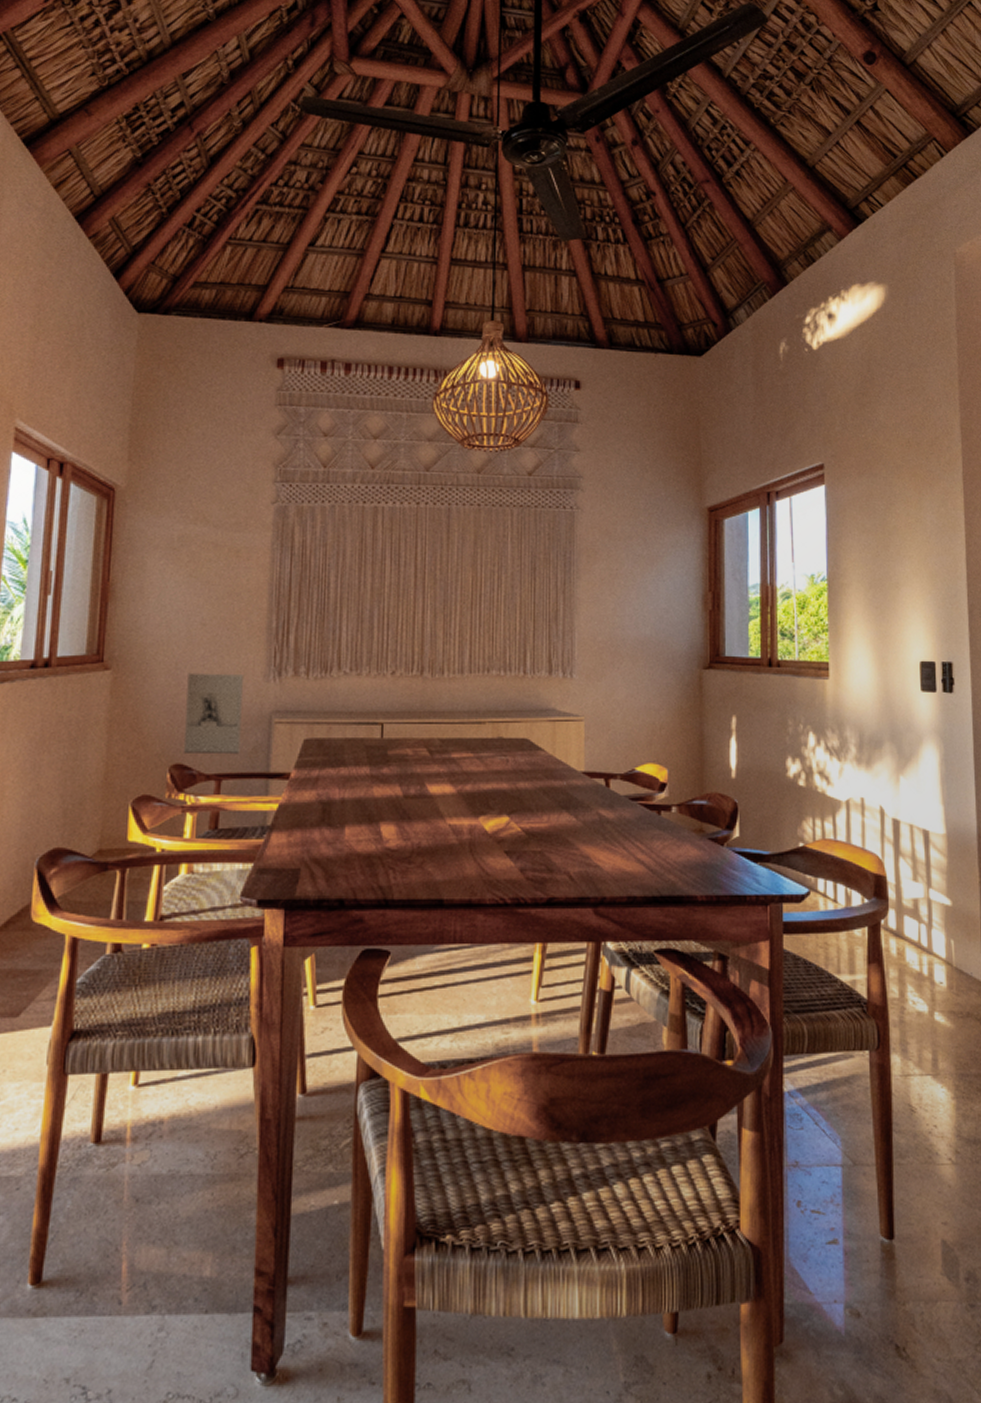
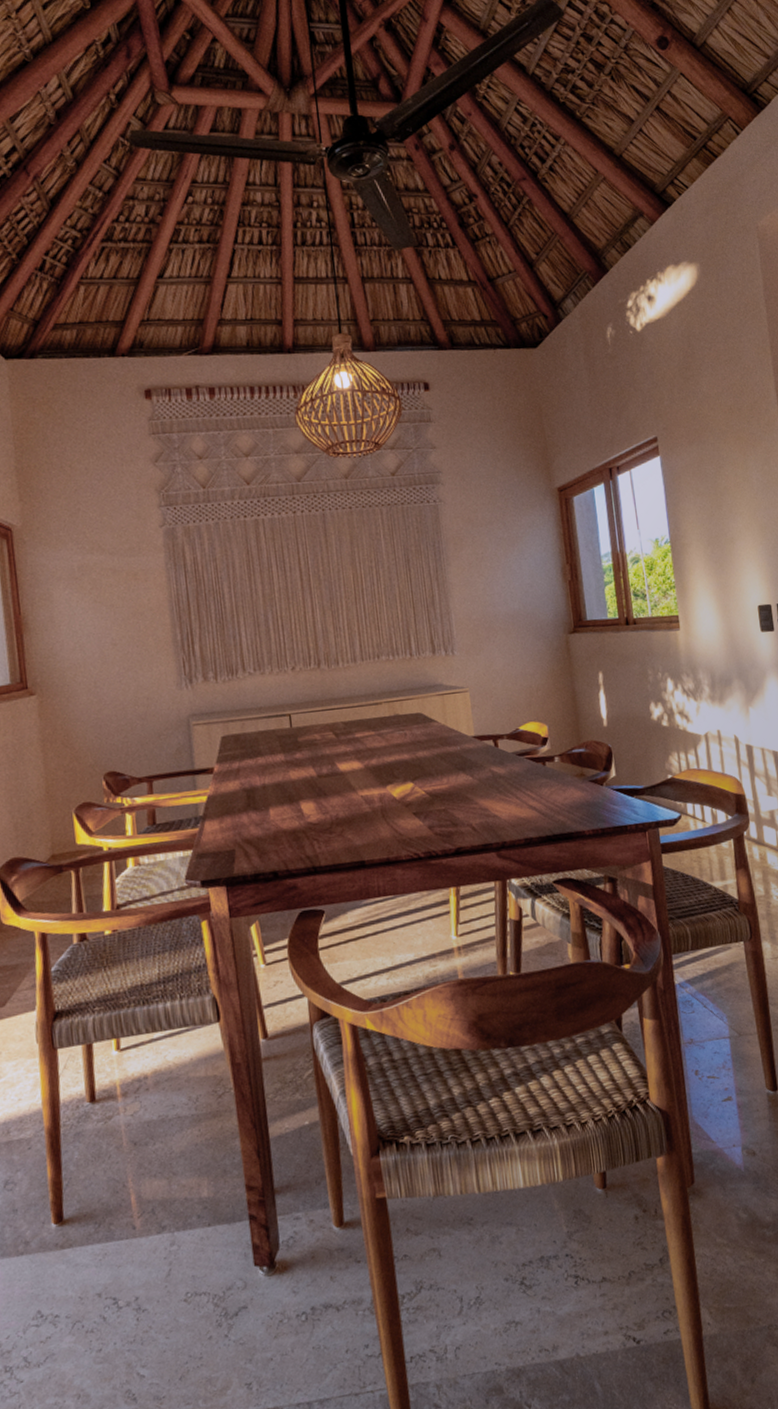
wall sculpture: present [183,672,245,755] -> none [107,685,166,762]

